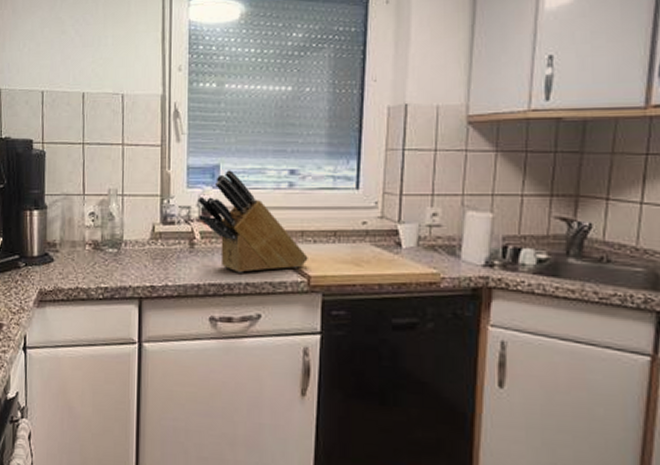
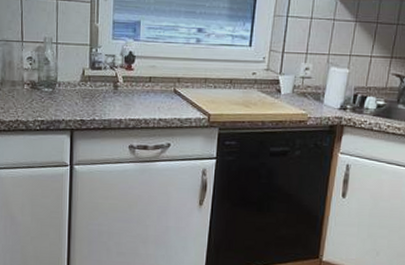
knife block: present [197,170,308,273] -> none [121,26,209,111]

